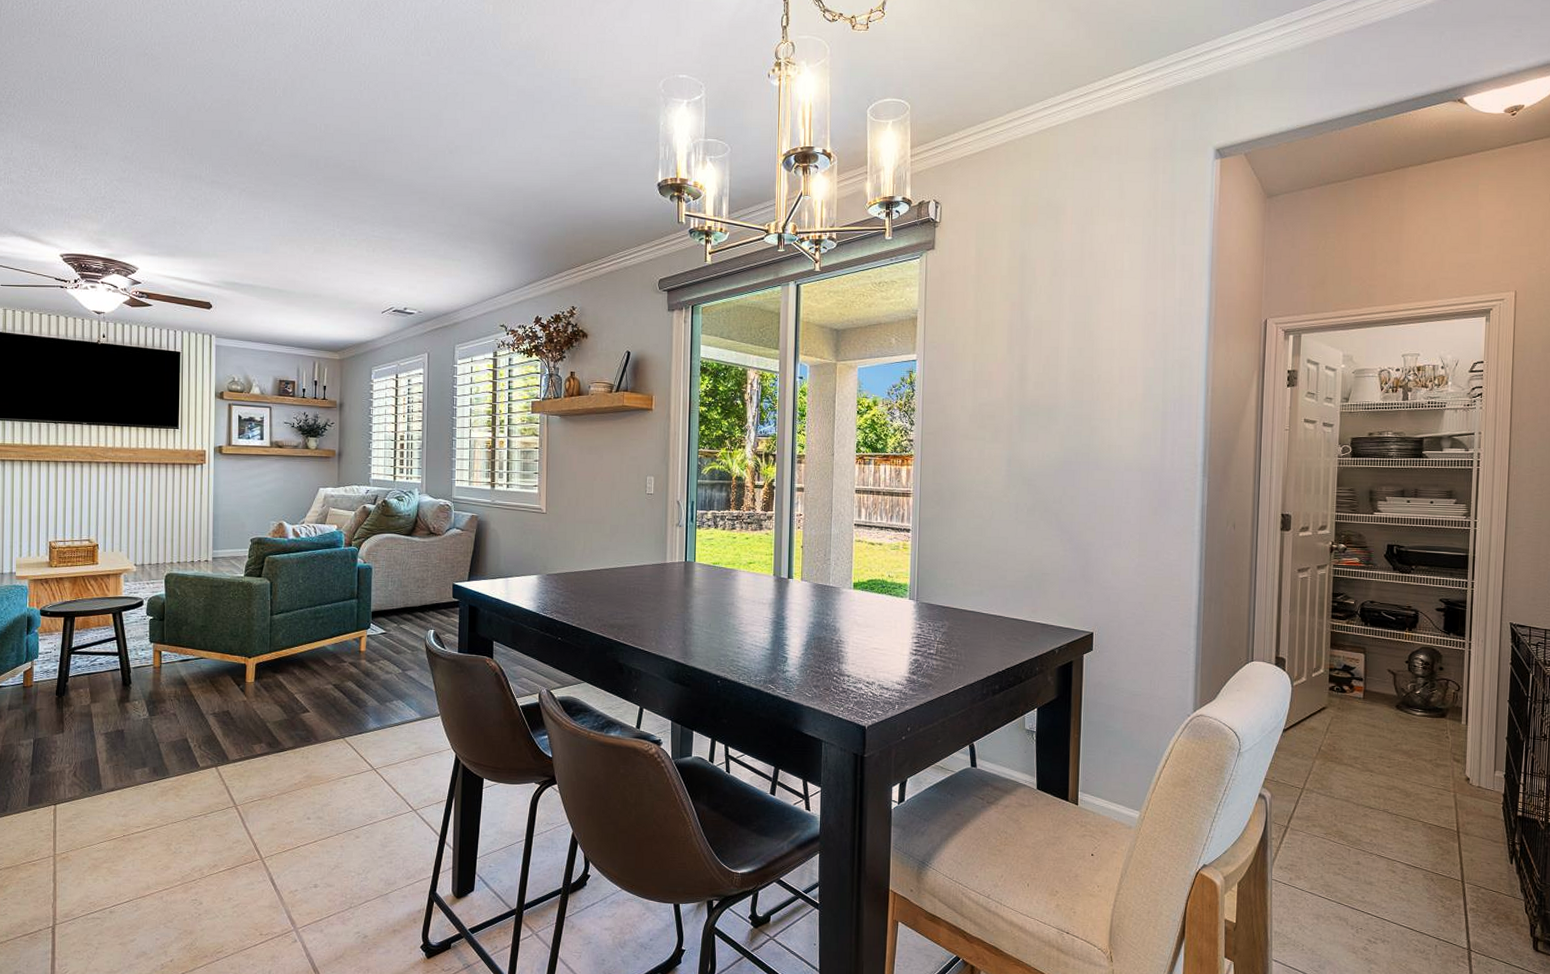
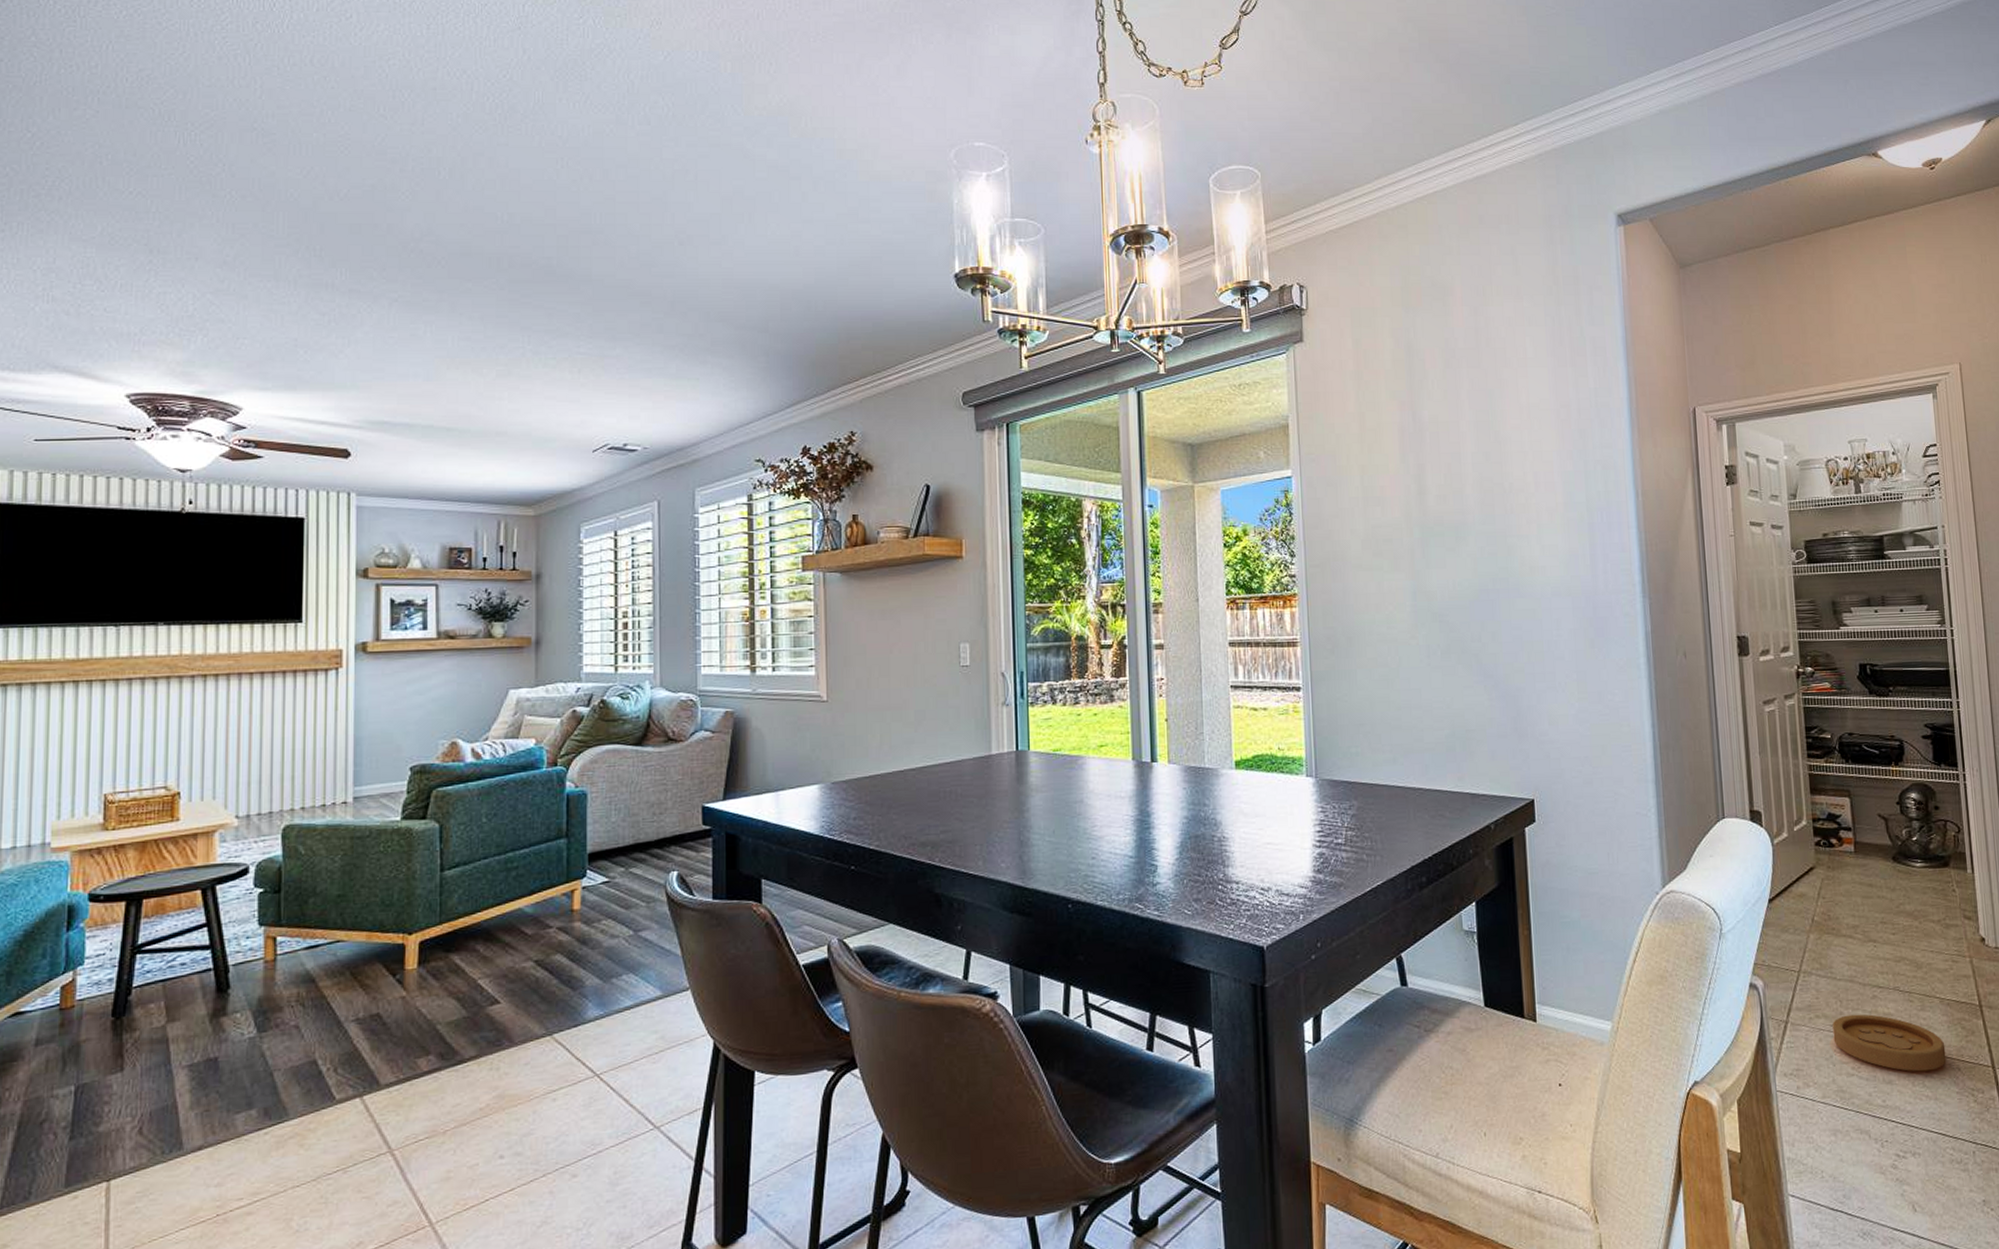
pet bowl: none [1325,827,1423,878] -> present [1832,1014,1947,1072]

